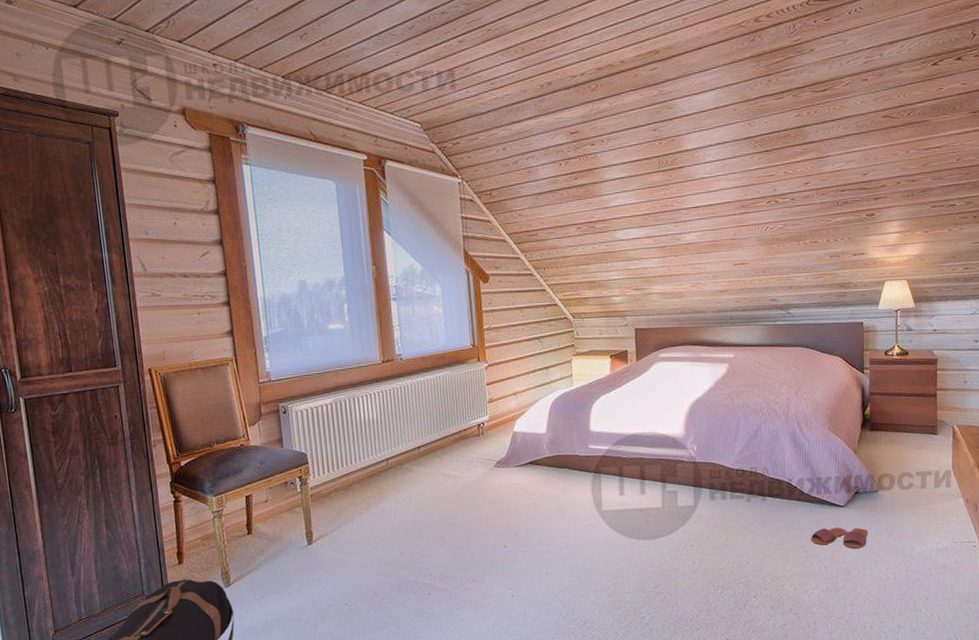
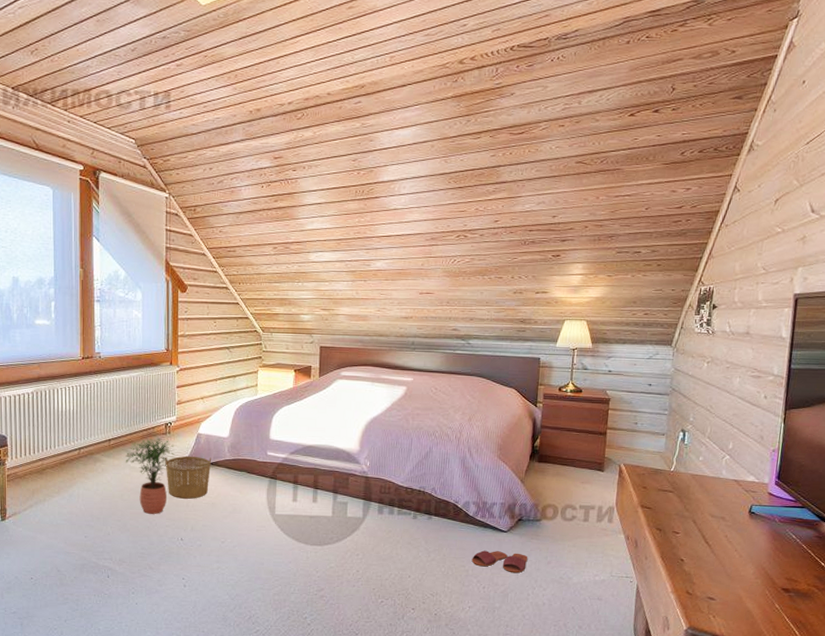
potted plant: none [437,441,490,523] -> present [125,437,175,514]
basket: none [480,456,531,503] -> present [165,456,212,499]

